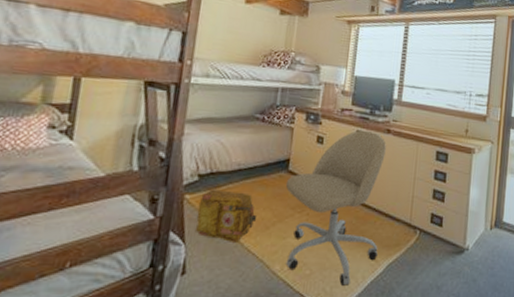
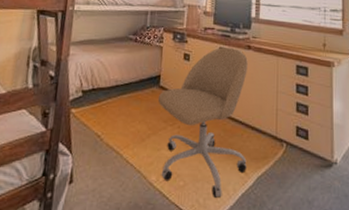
backpack: present [196,189,258,242] -> none [81,104,134,153]

